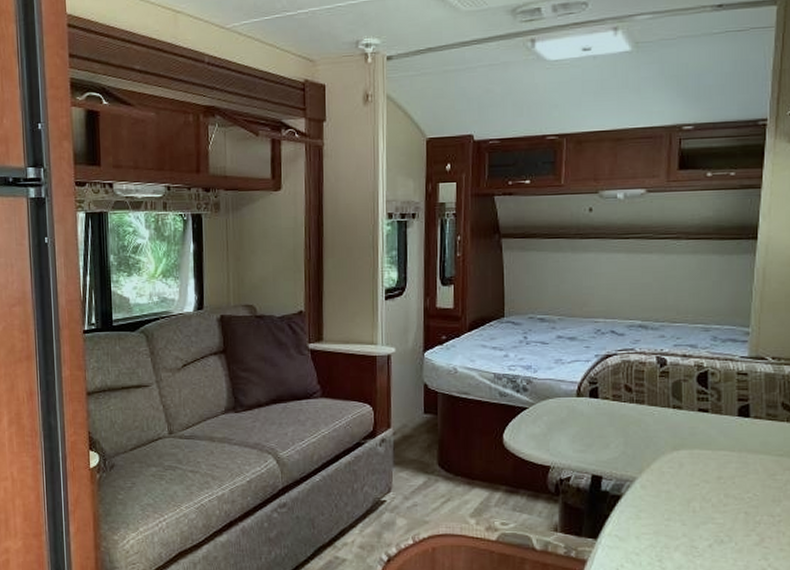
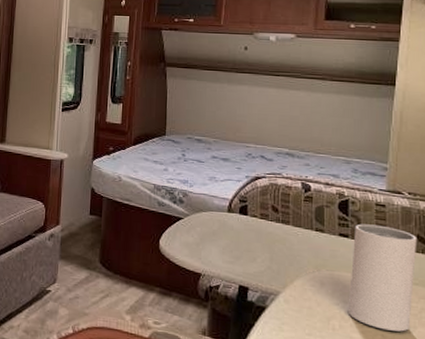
mug: none [709,396,782,507] -> present [347,224,418,332]

